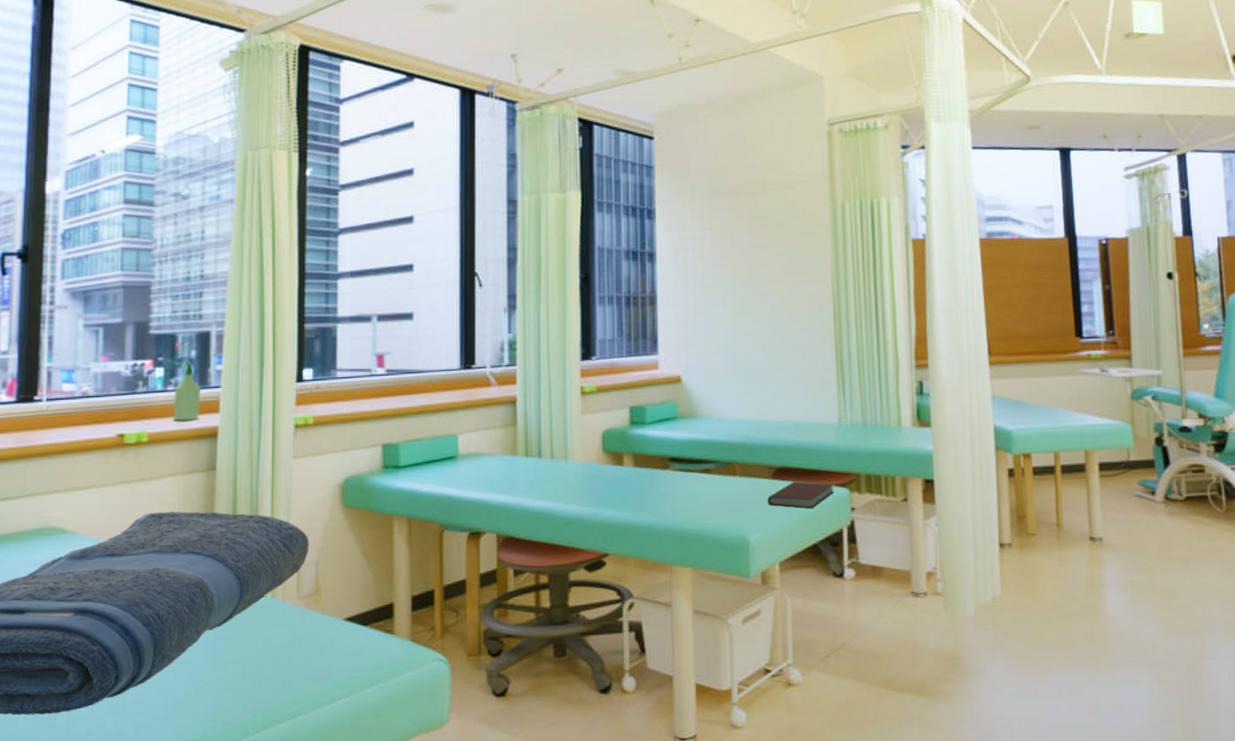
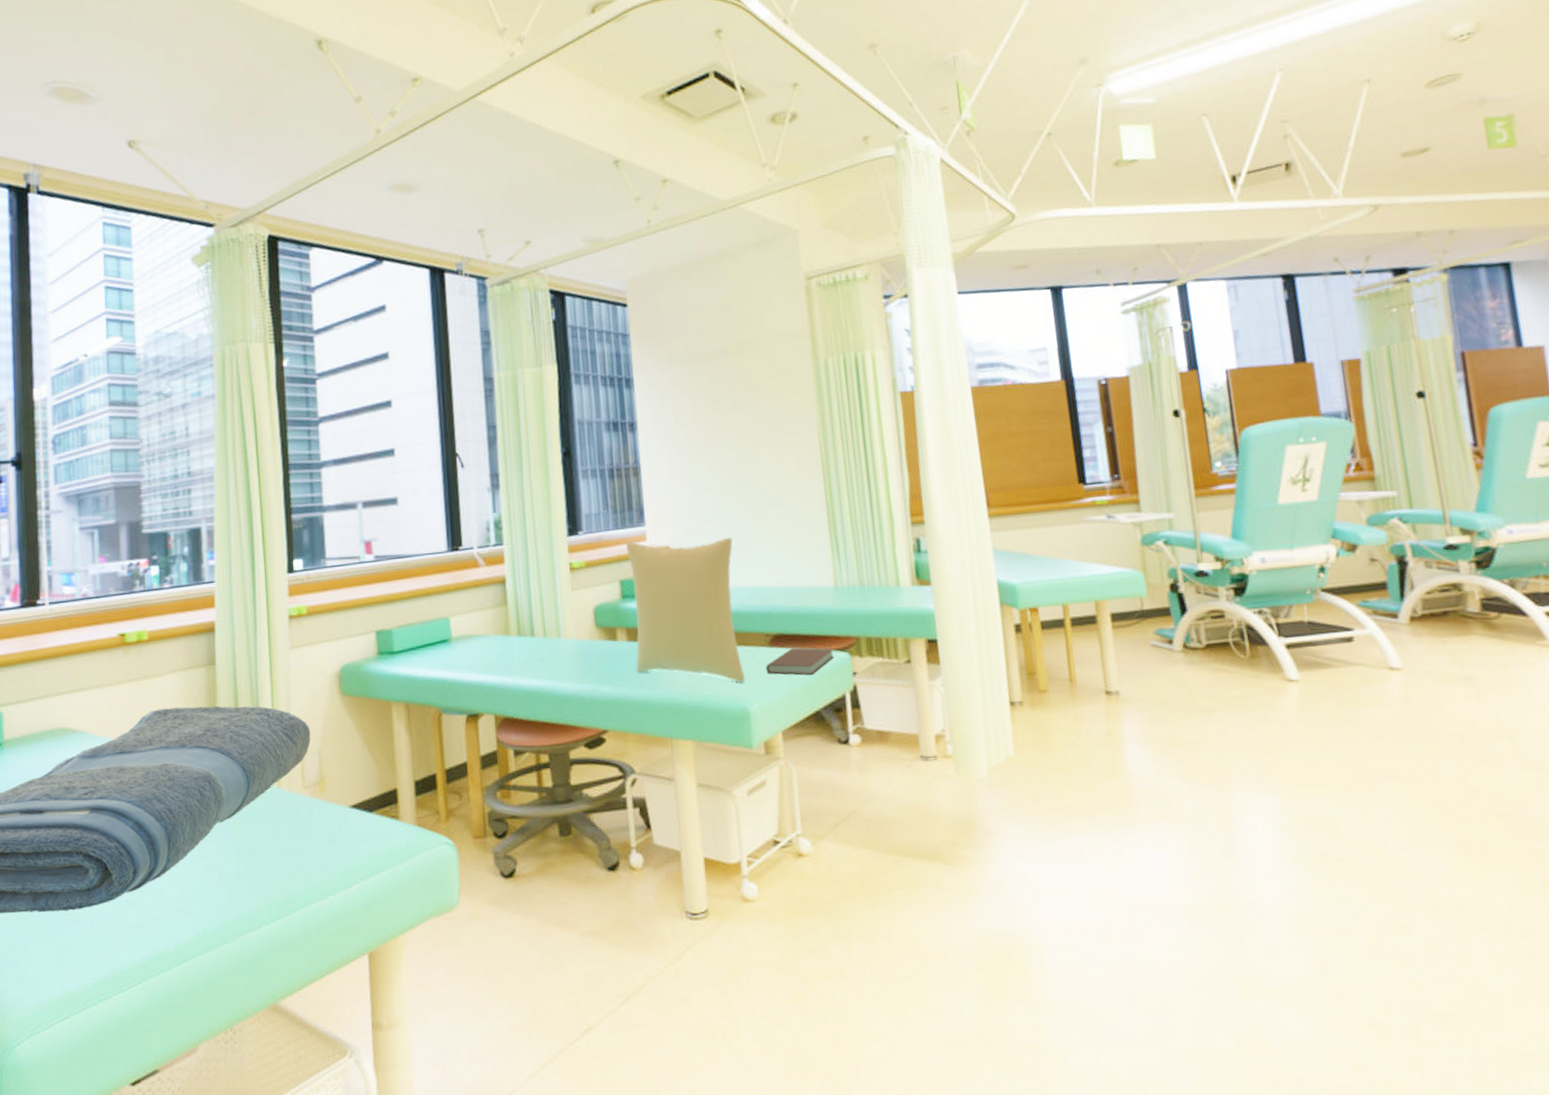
spray bottle: present [173,361,201,422] -> none [170,558,196,618]
pillow: none [638,369,747,512] -> present [626,537,746,682]

